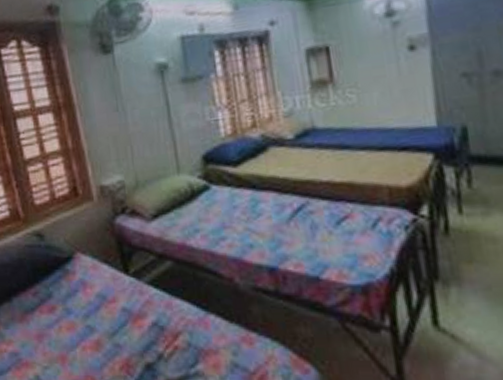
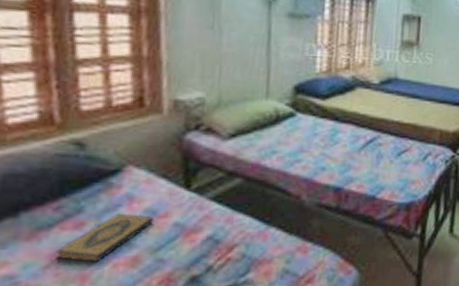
hardback book: none [39,298,106,344] -> present [54,213,155,263]

